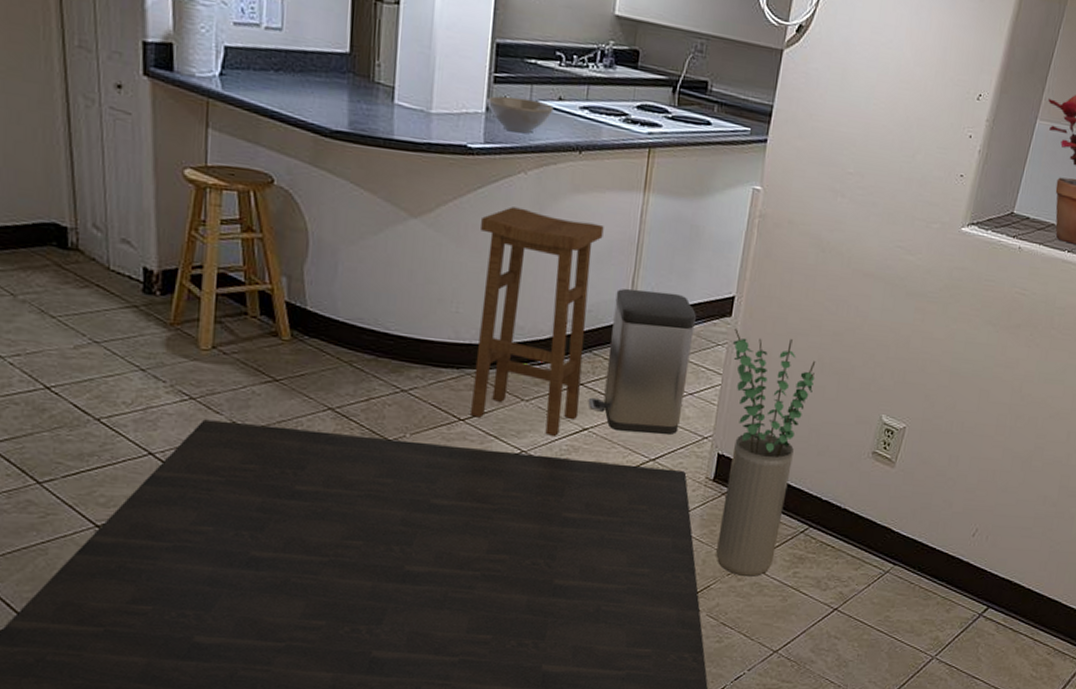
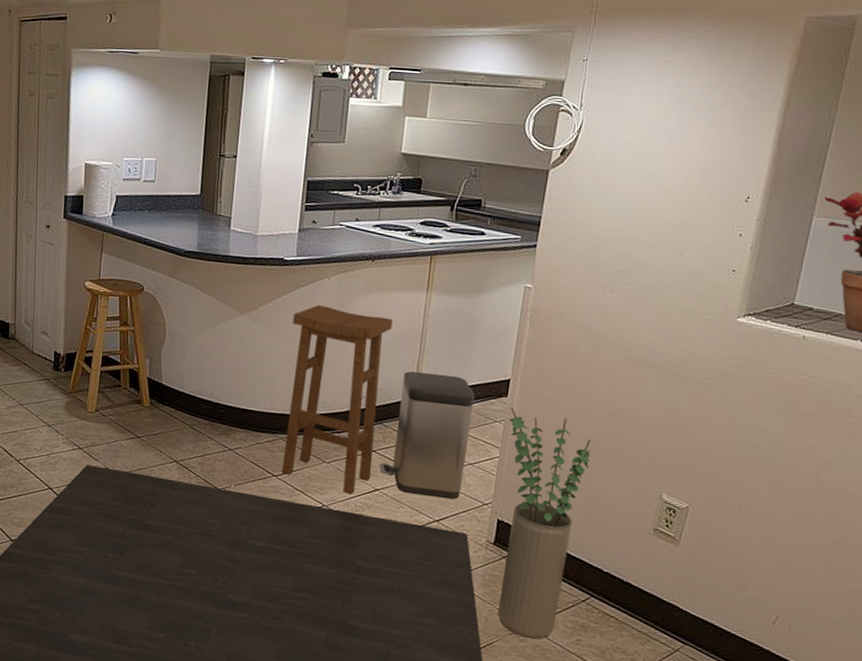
bowl: present [487,96,554,134] -> none [299,220,352,248]

